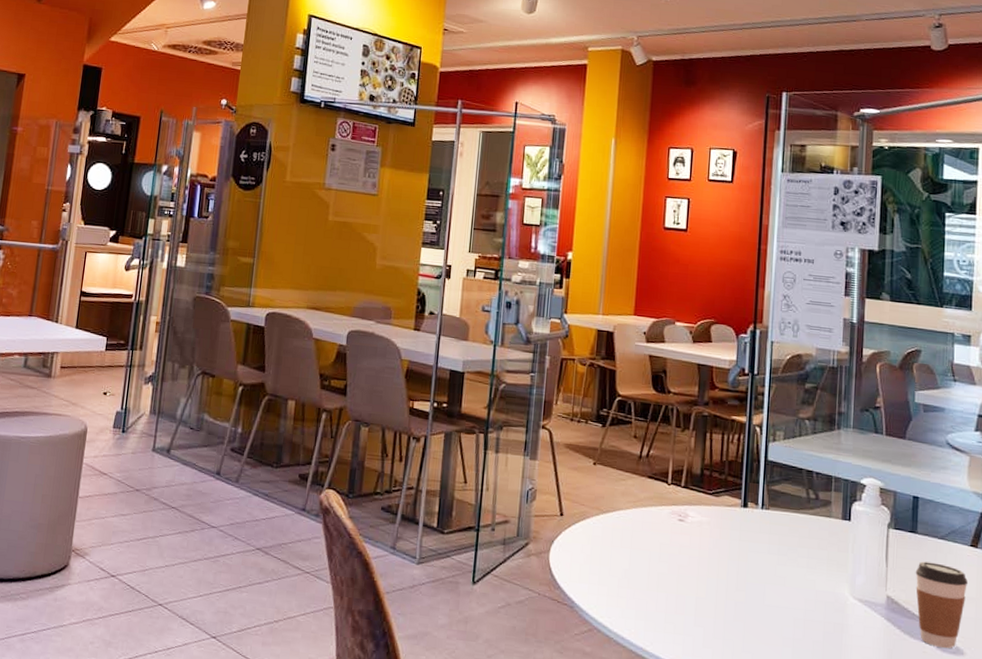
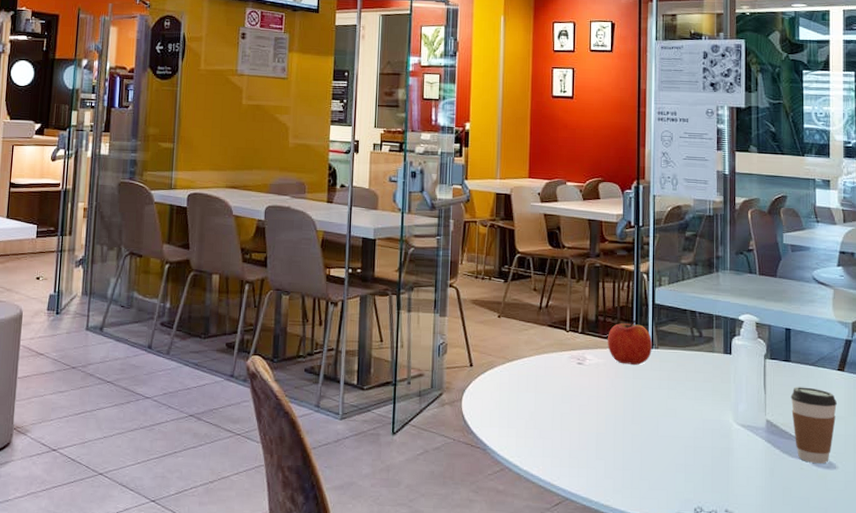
apple: none [713,476,763,526] -> present [608,319,653,365]

